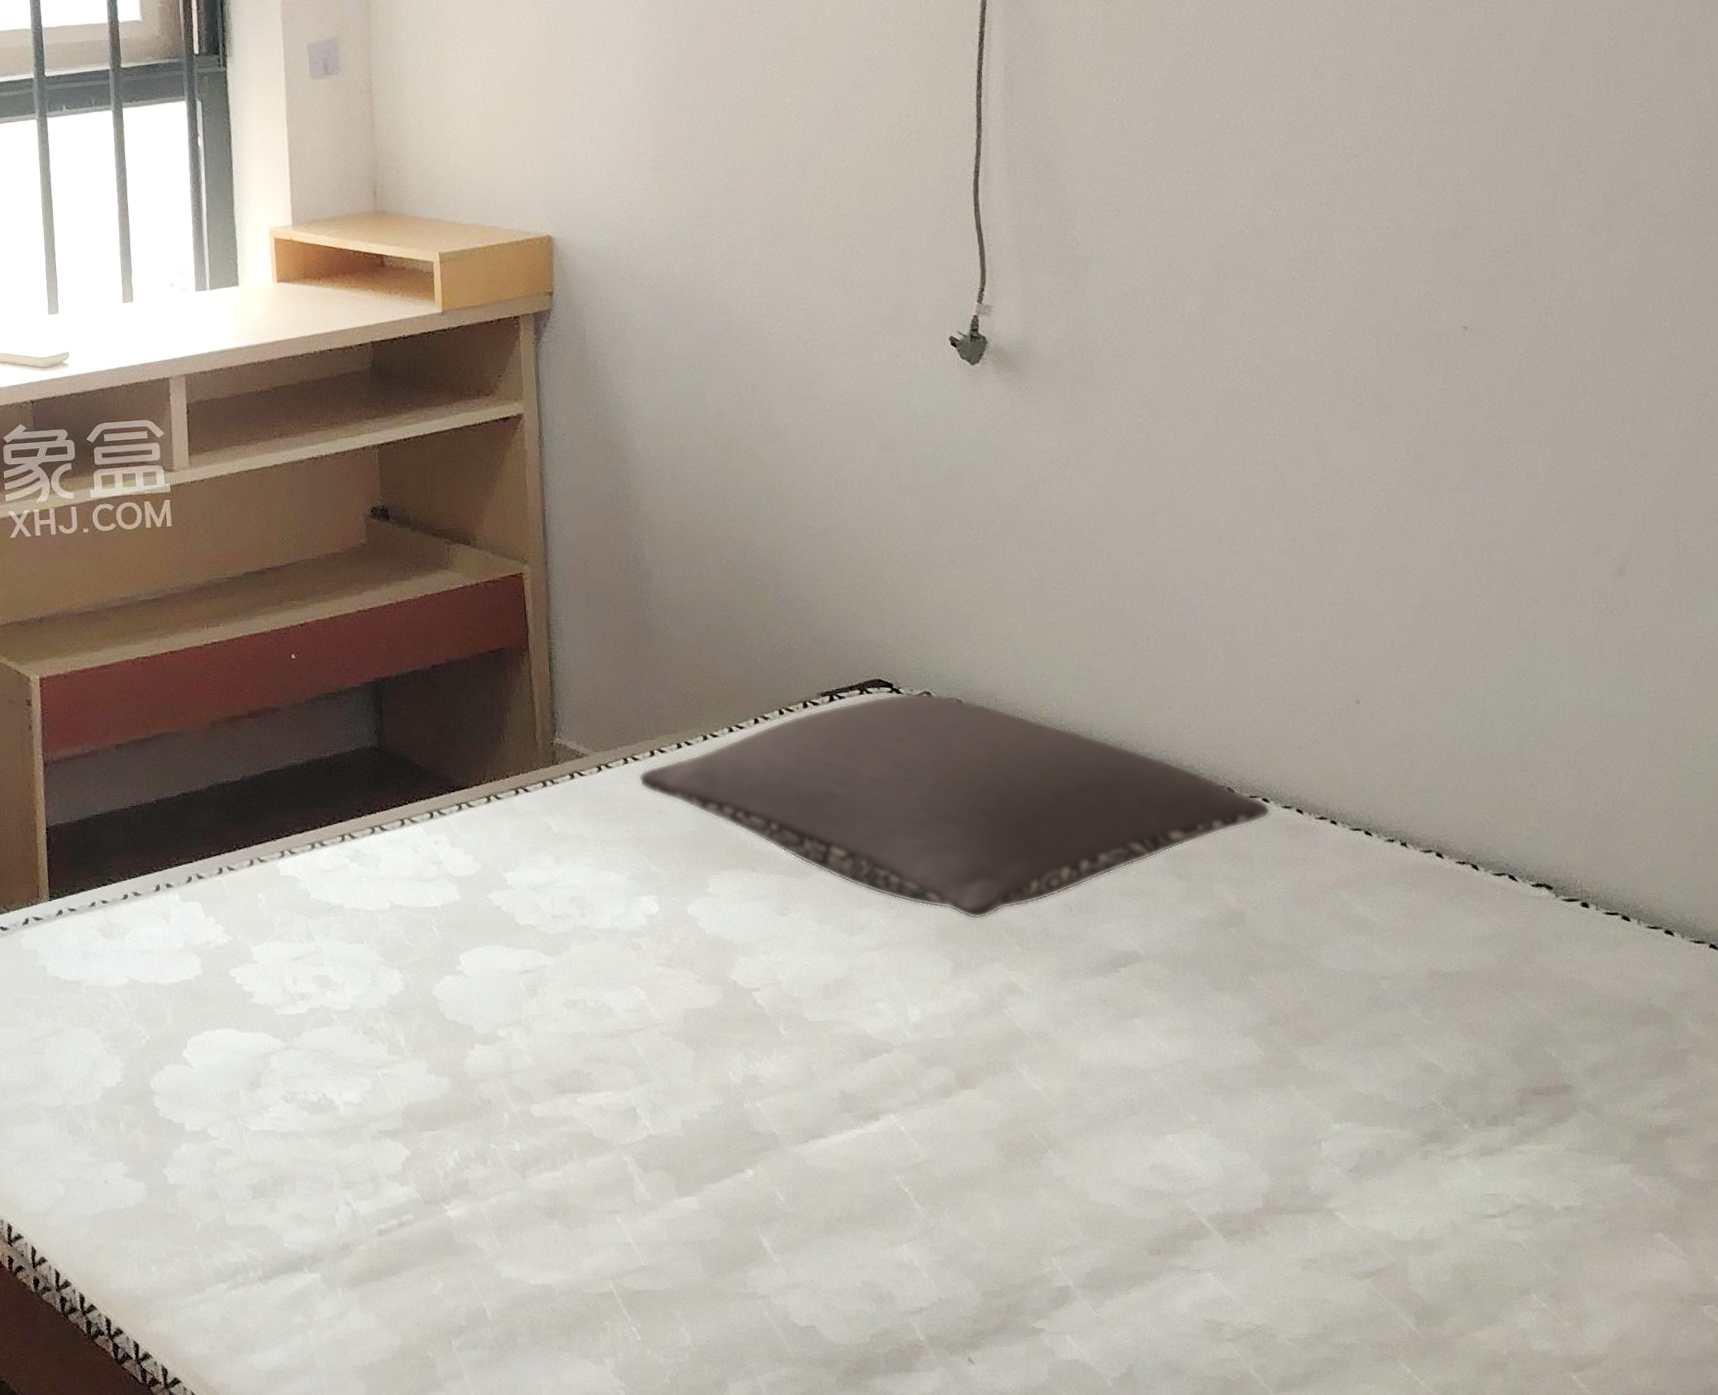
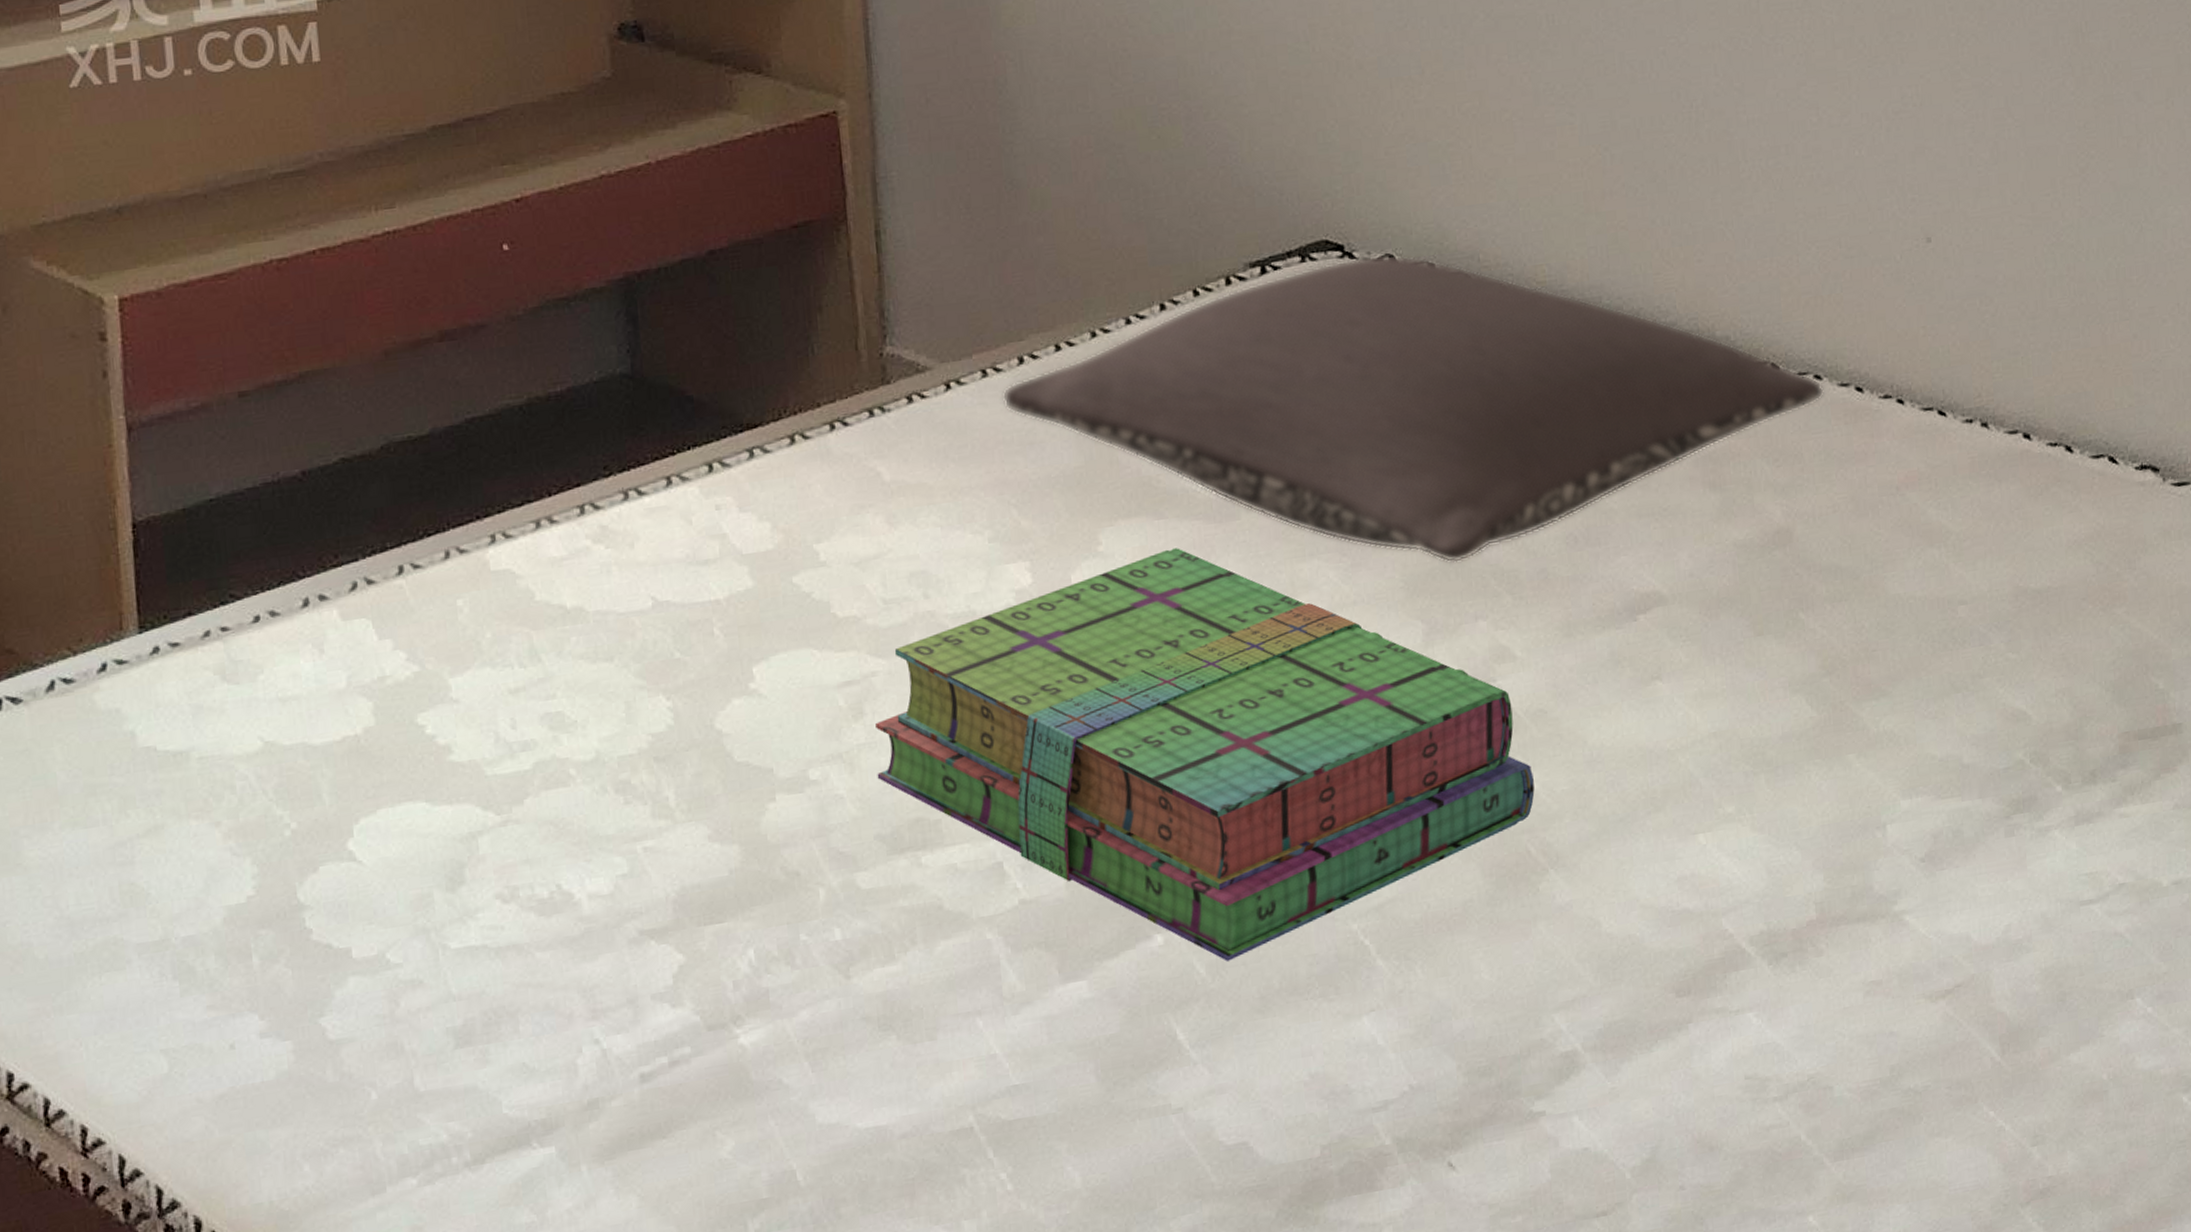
stack of books: none [545,893,1038,1193] -> present [875,548,1535,961]

